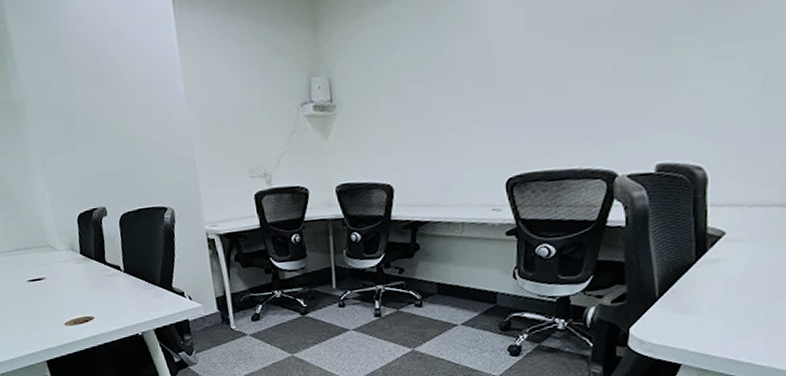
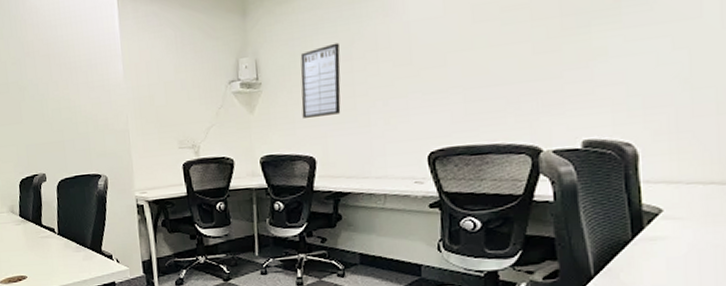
writing board: none [377,60,419,144] -> present [300,42,341,118]

